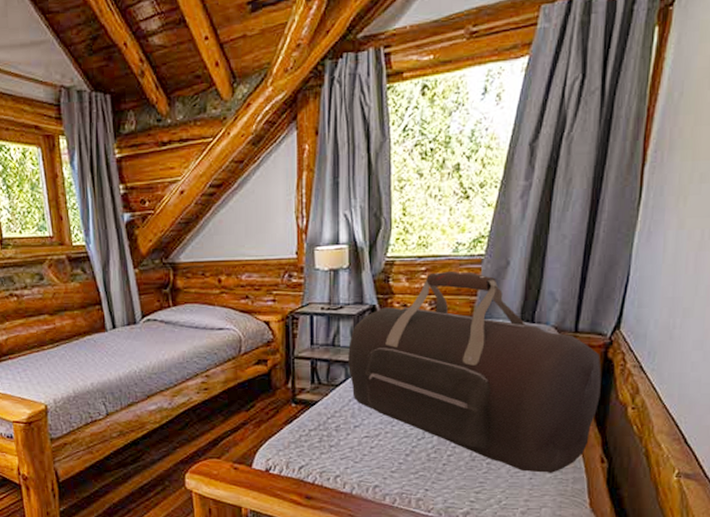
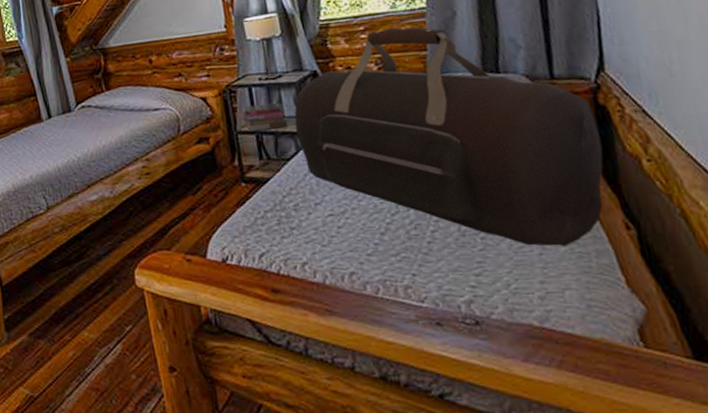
books: none [300,332,342,357] -> present [240,102,288,131]

